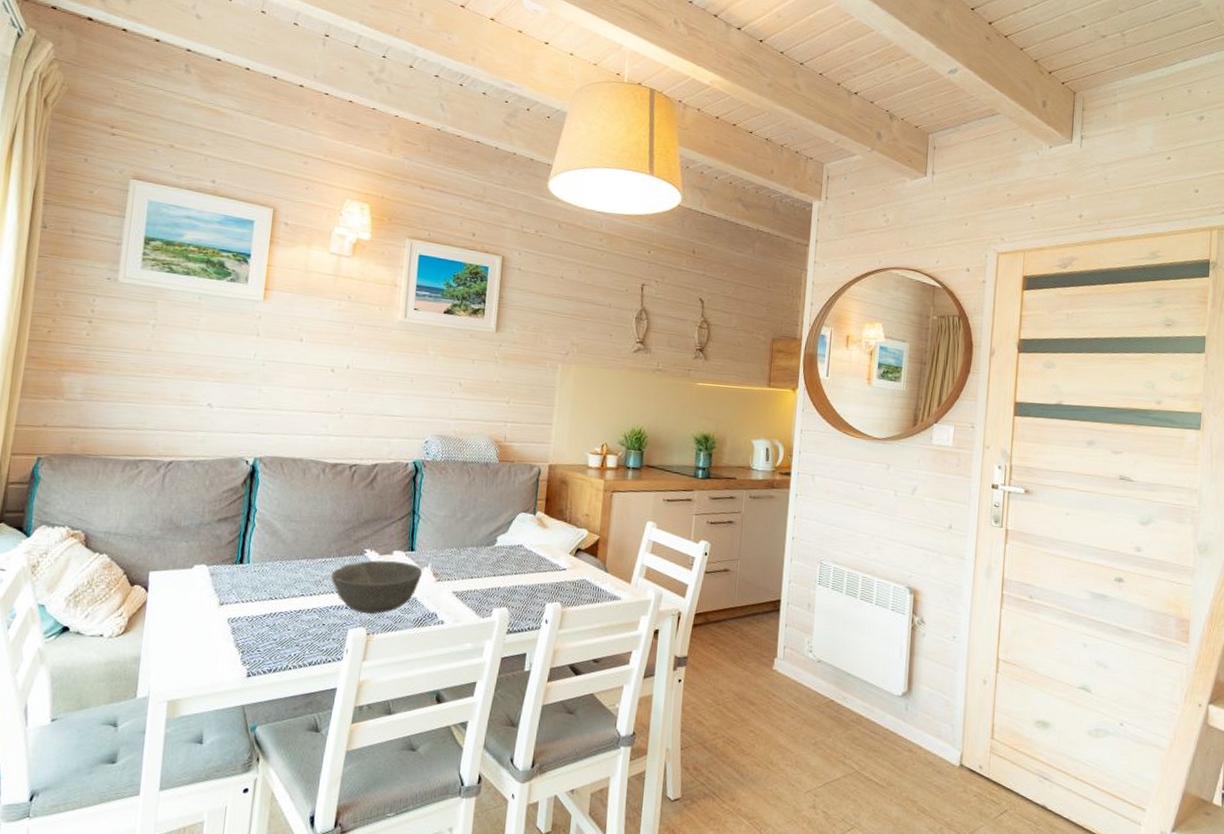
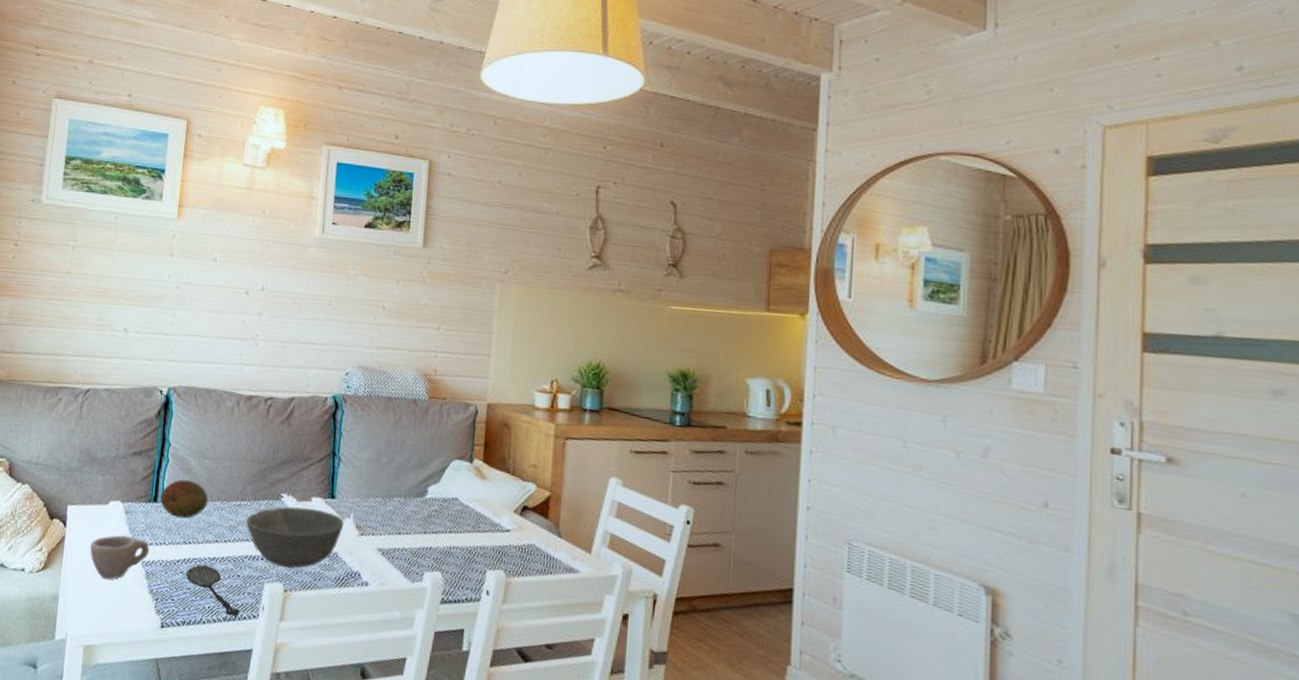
cup: none [174,595,236,637] -> present [90,535,150,580]
fruit: none [246,541,294,577] -> present [160,479,208,519]
spoon: none [272,617,325,661] -> present [186,564,240,617]

